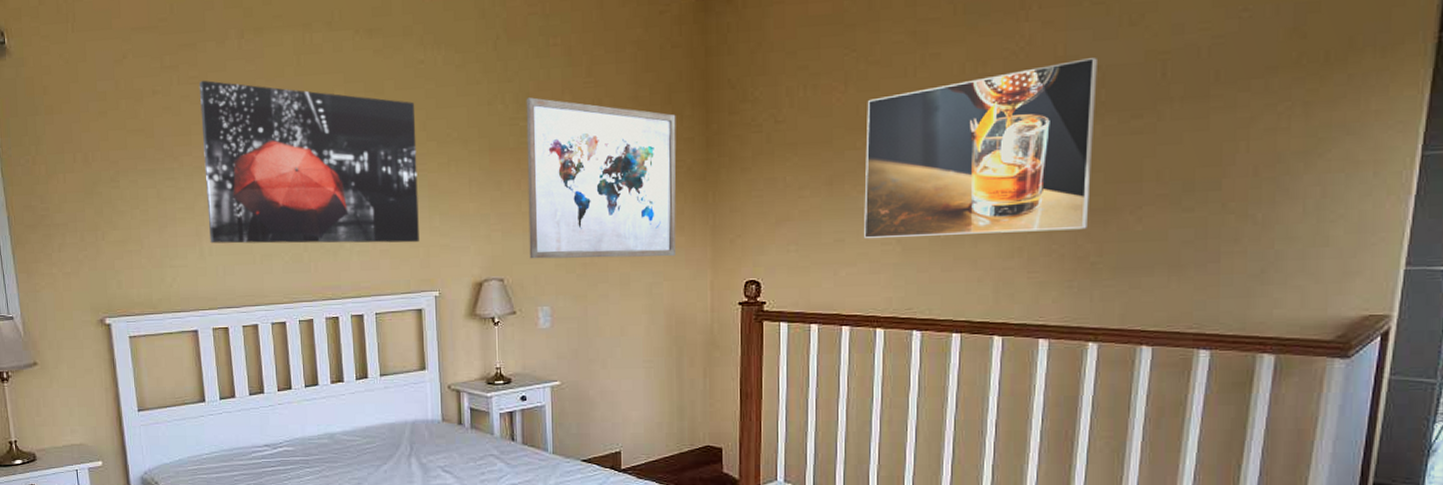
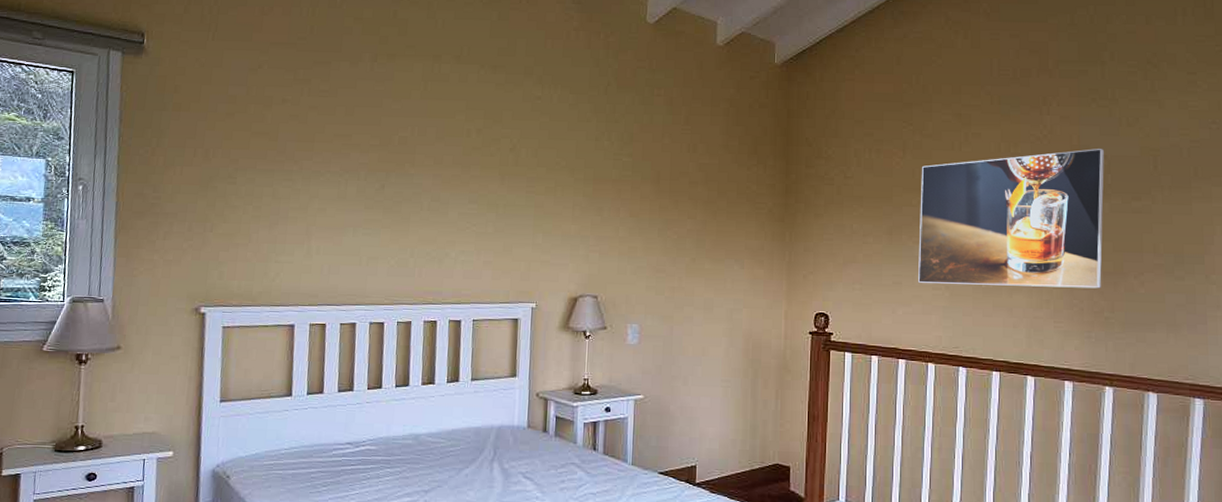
wall art: present [200,80,419,244] -> none [319,94,529,257]
wall art: present [526,97,676,259] -> none [623,137,760,287]

